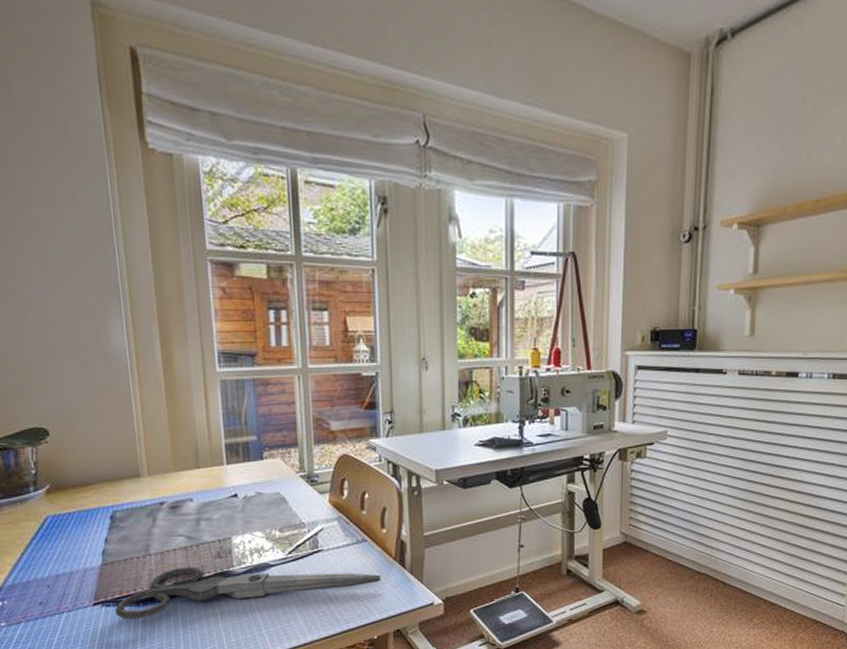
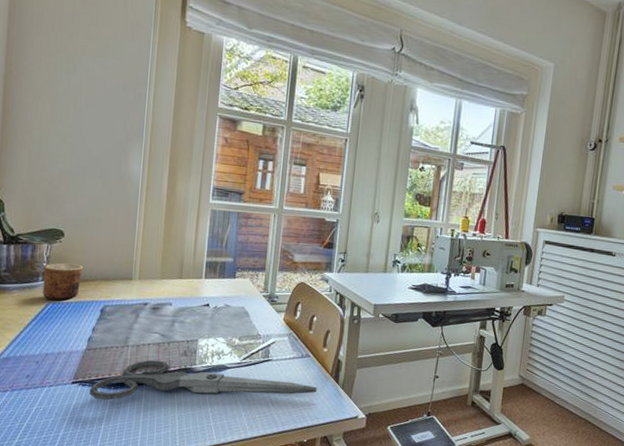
cup: none [33,466,81,513] -> present [43,262,84,301]

